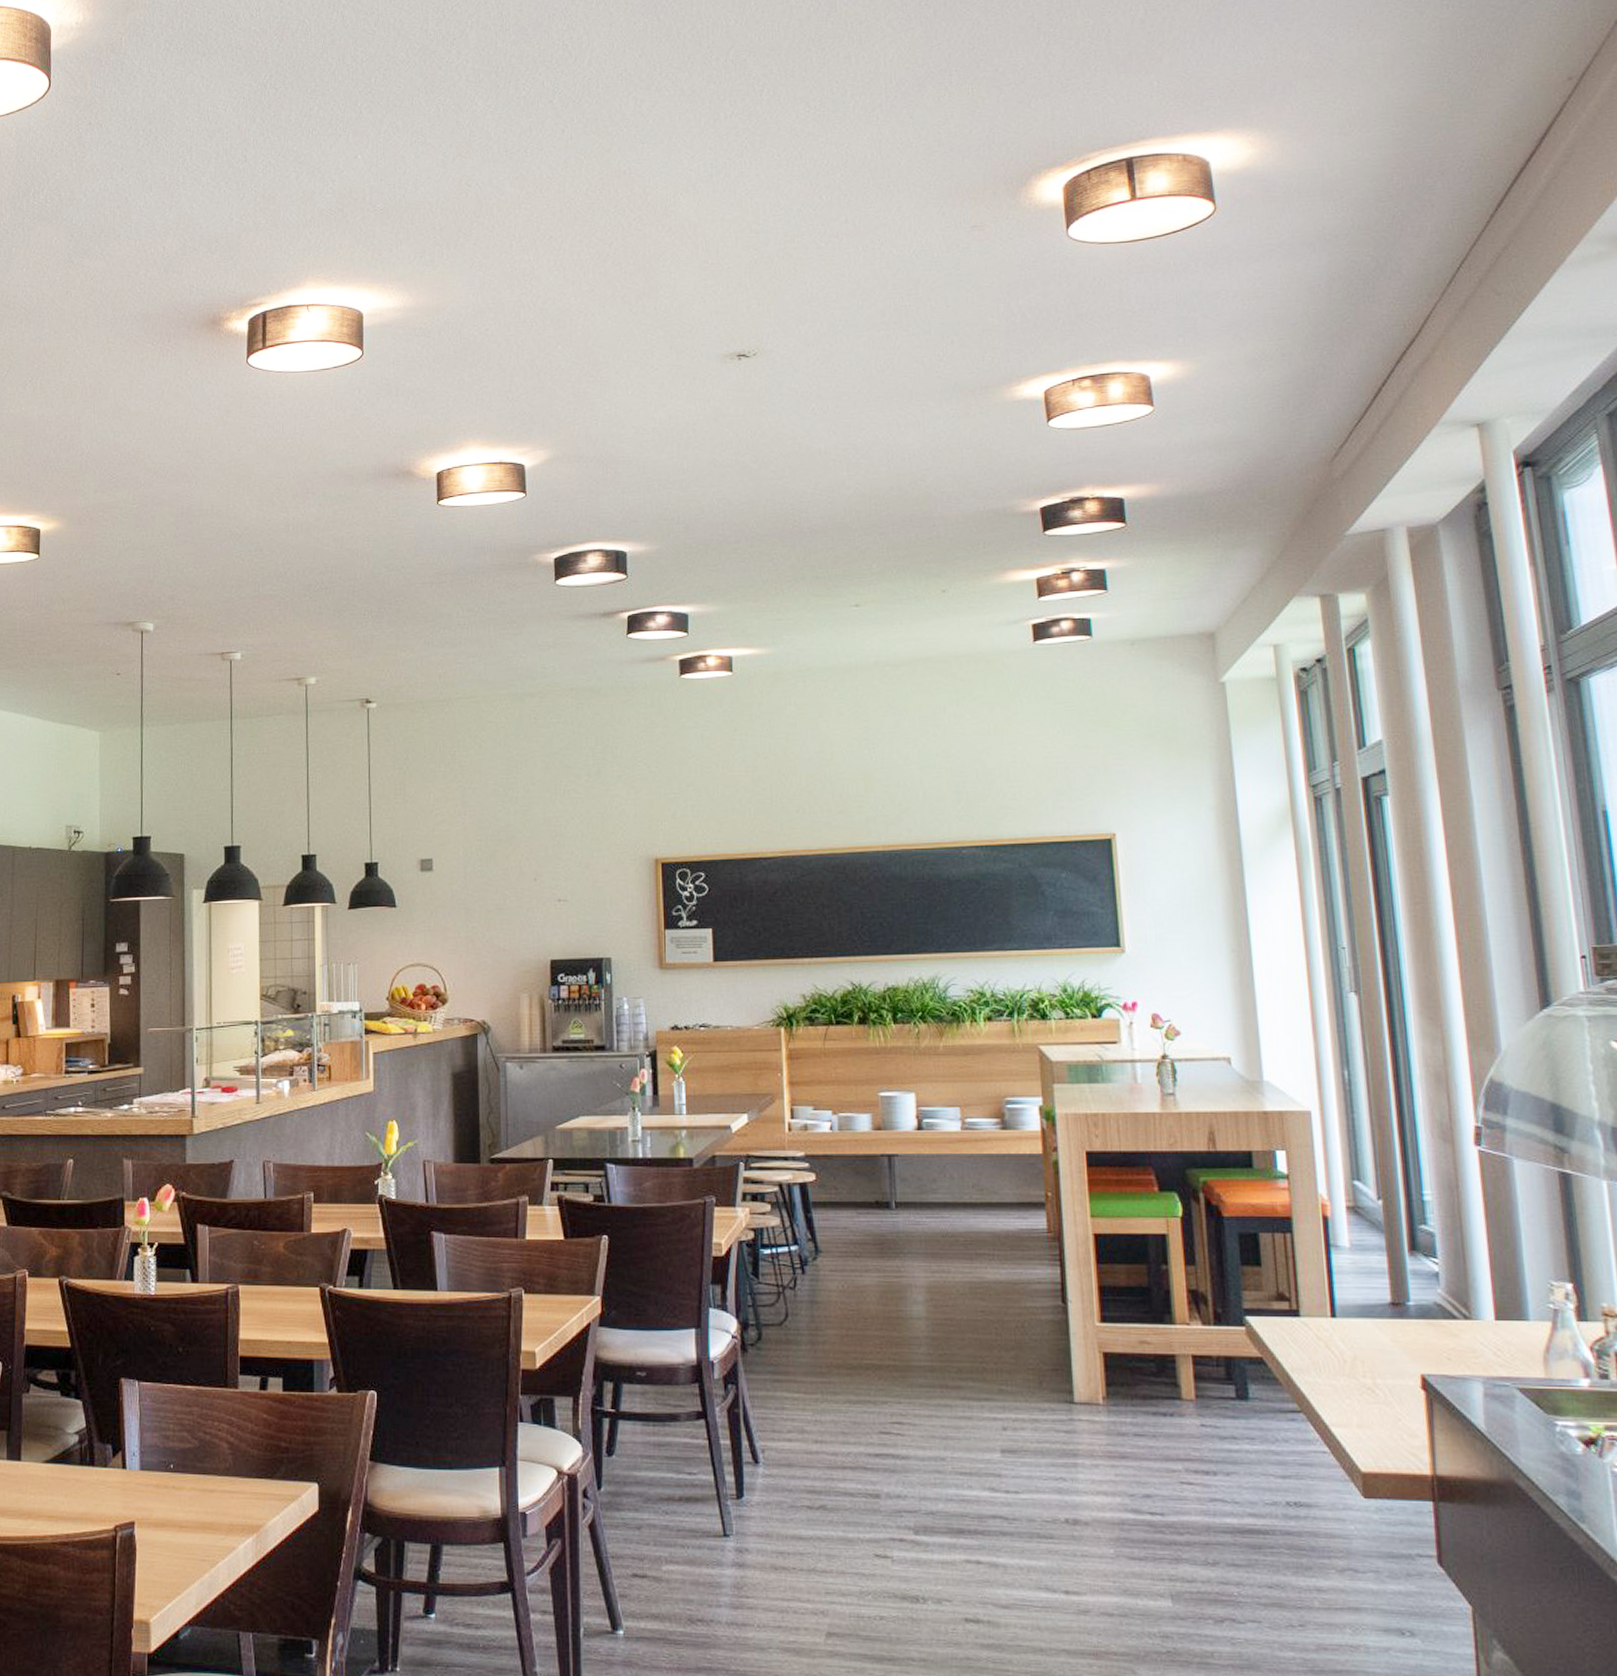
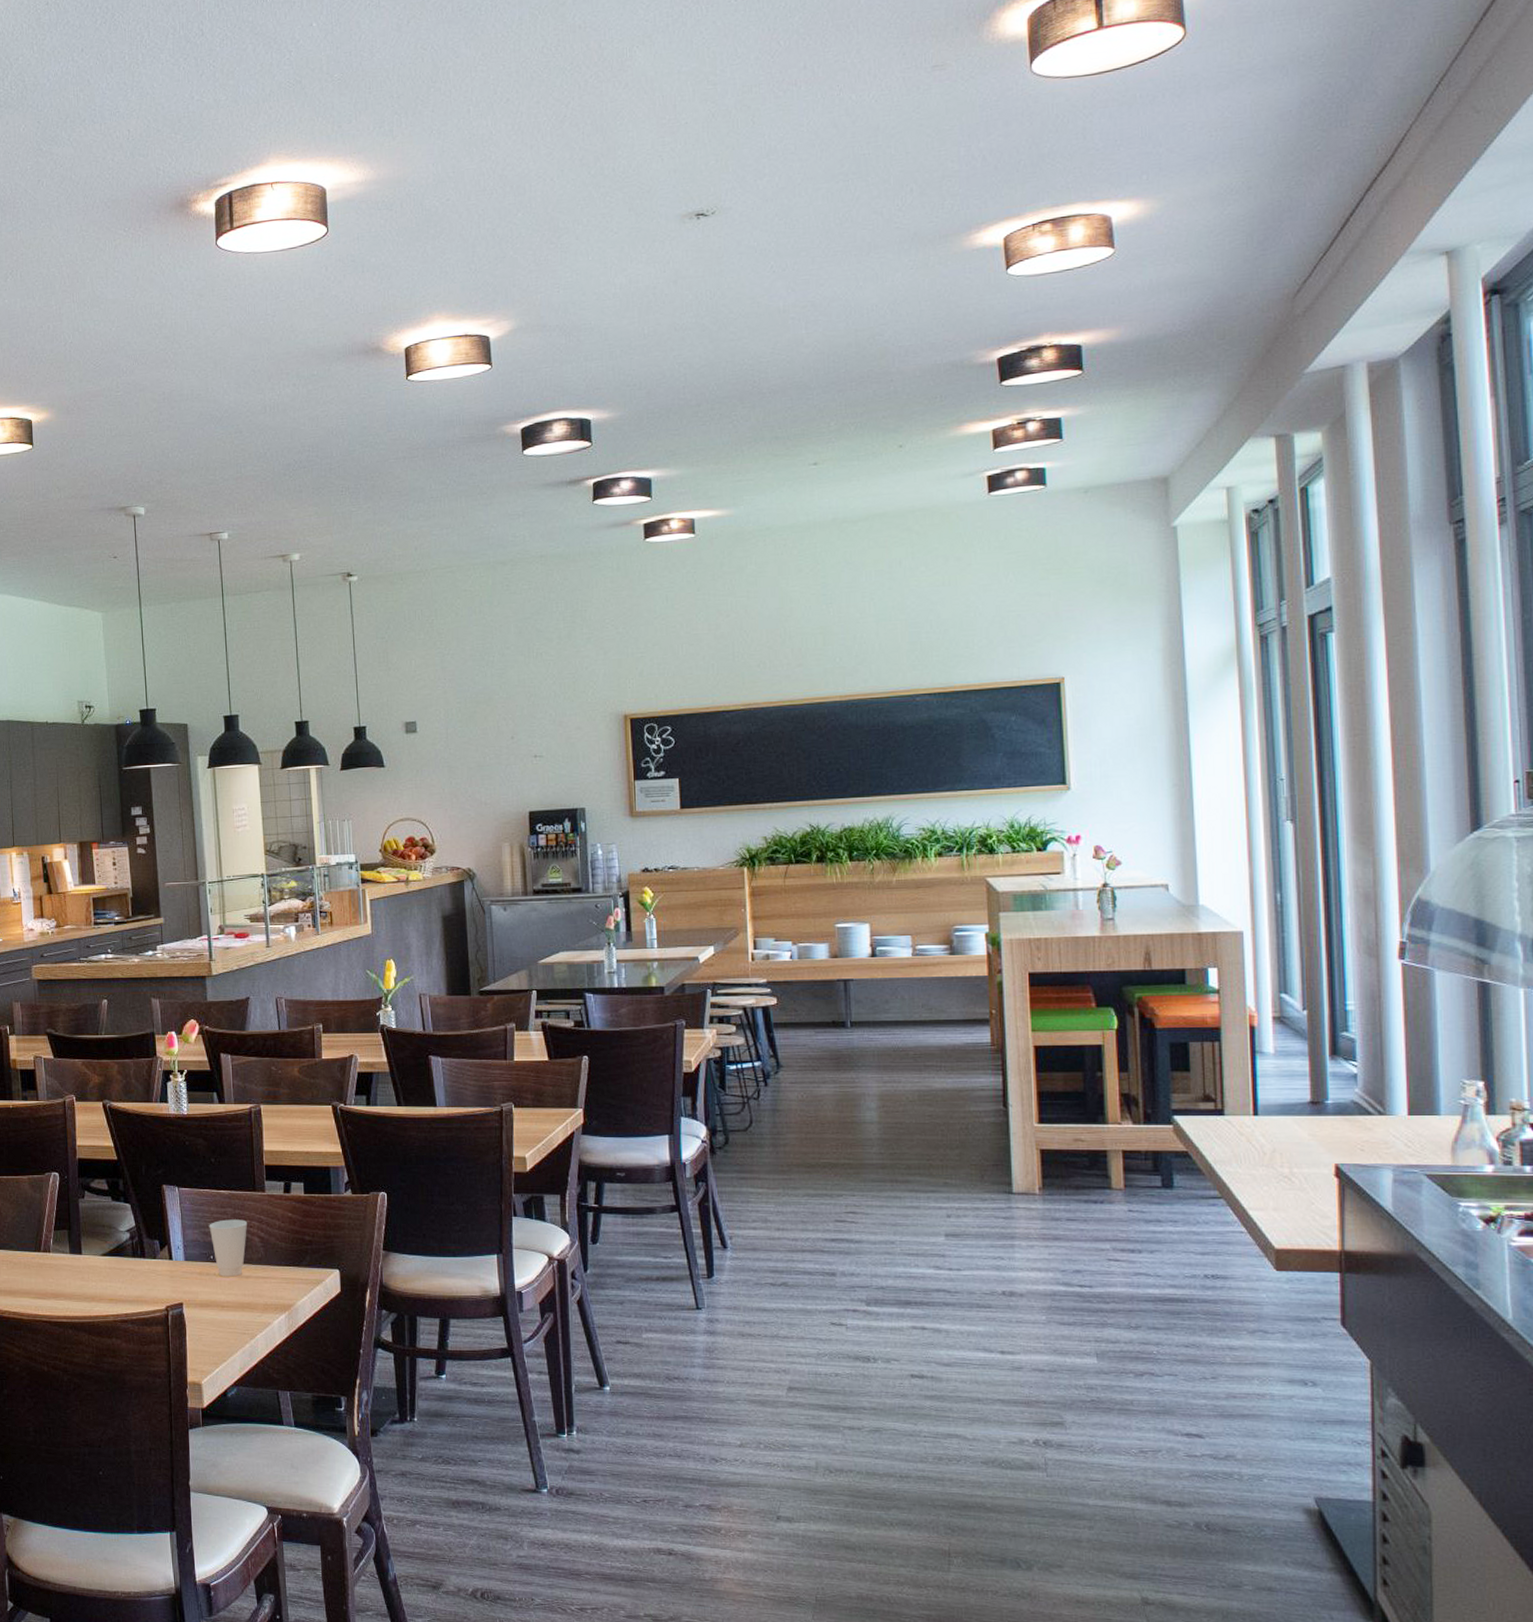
cup: none [171,1421,216,1492] -> present [209,1219,248,1278]

